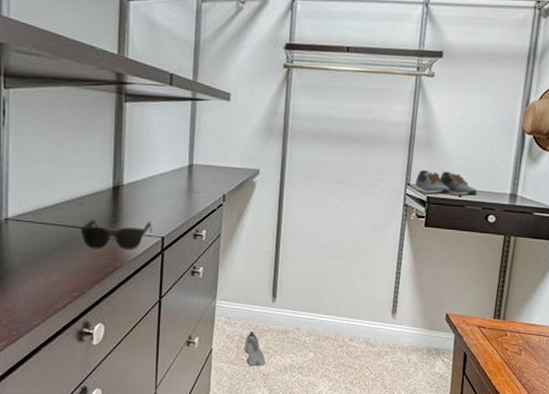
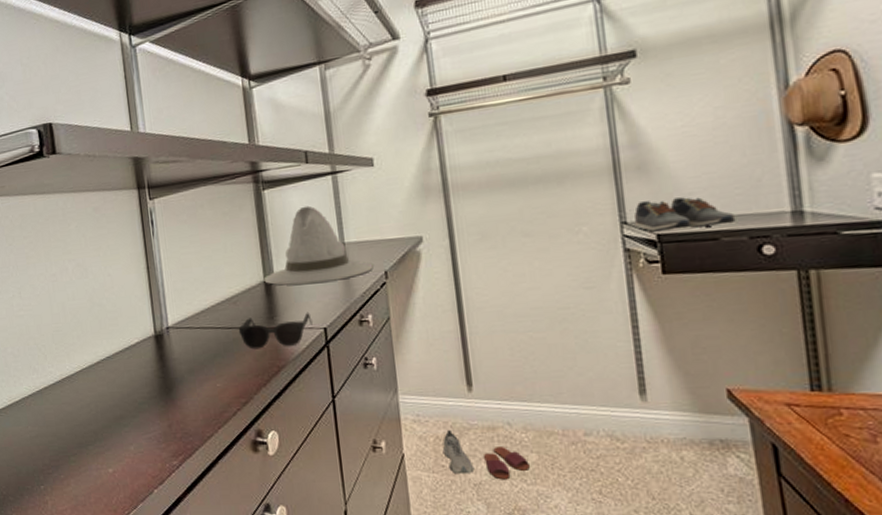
hat: none [112,124,214,197] -> present [263,205,373,286]
slippers: none [275,345,307,372] -> present [484,445,530,480]

